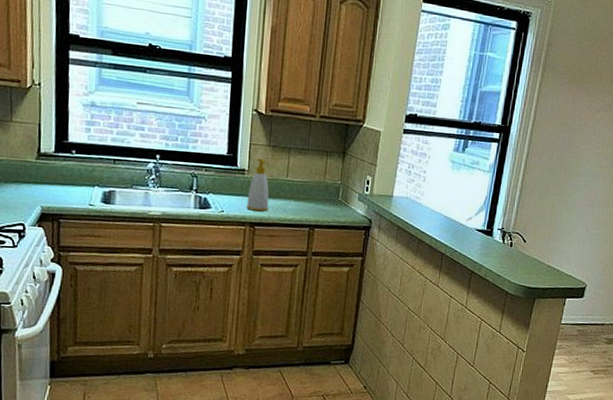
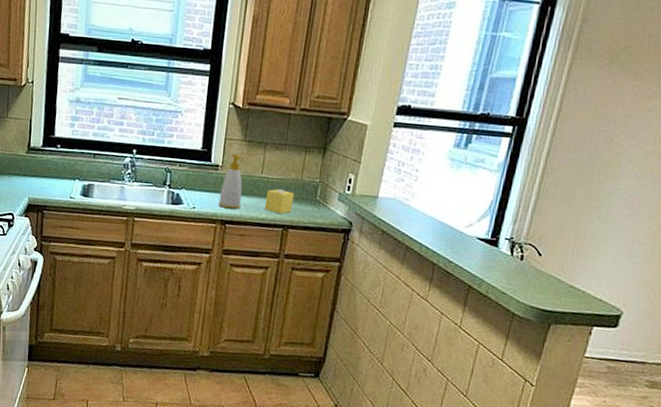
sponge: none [291,191,319,215] -> present [264,189,295,215]

